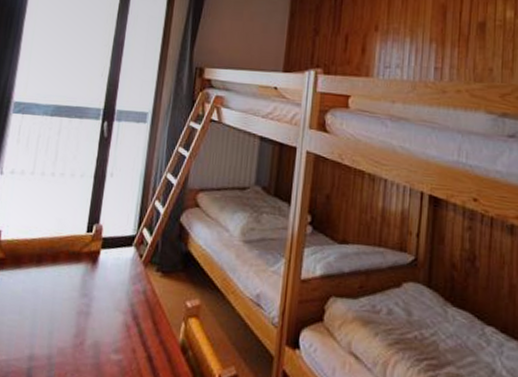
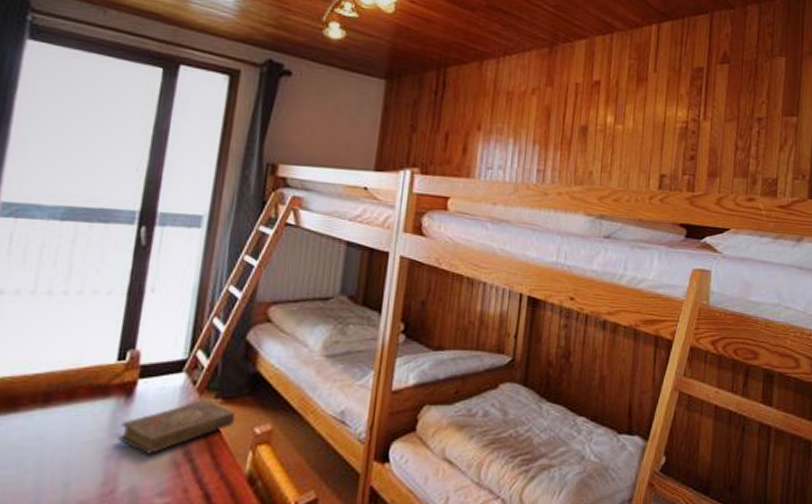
book: none [86,271,172,315] -> present [117,399,236,454]

